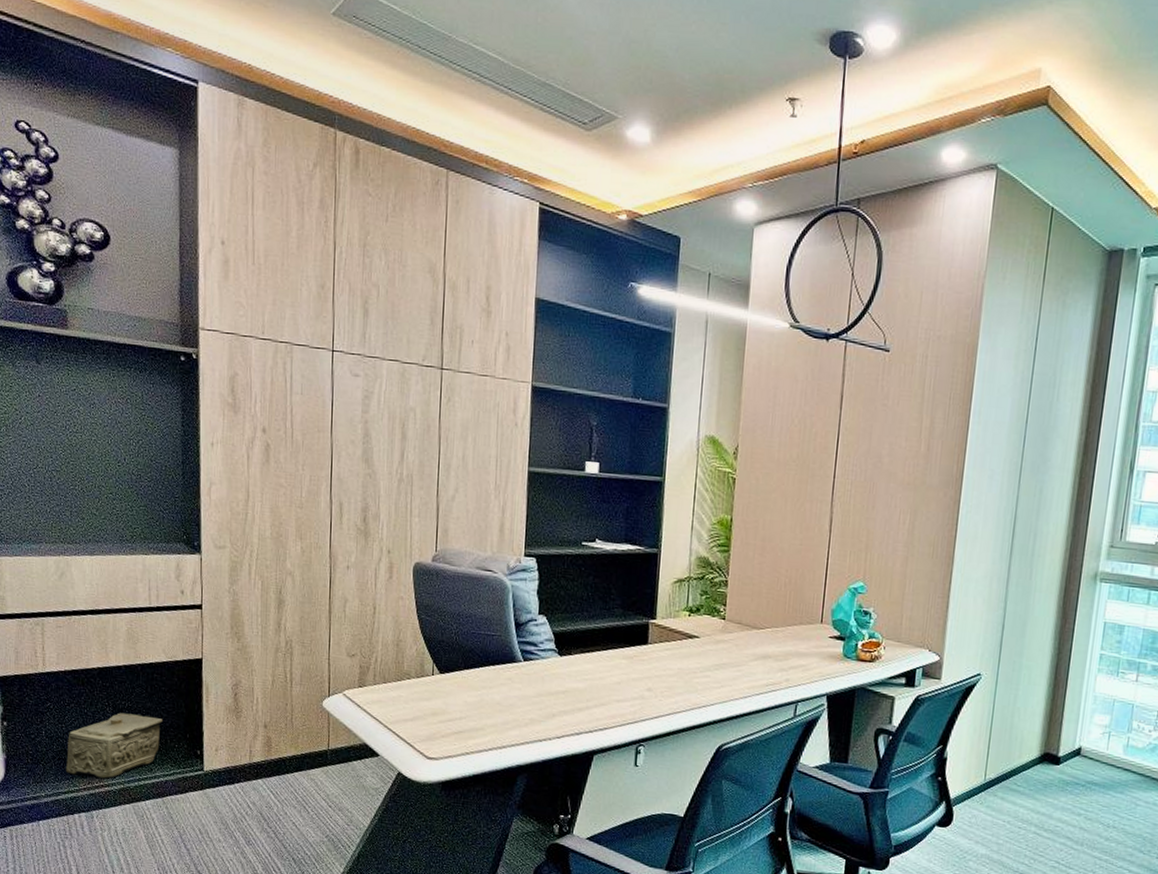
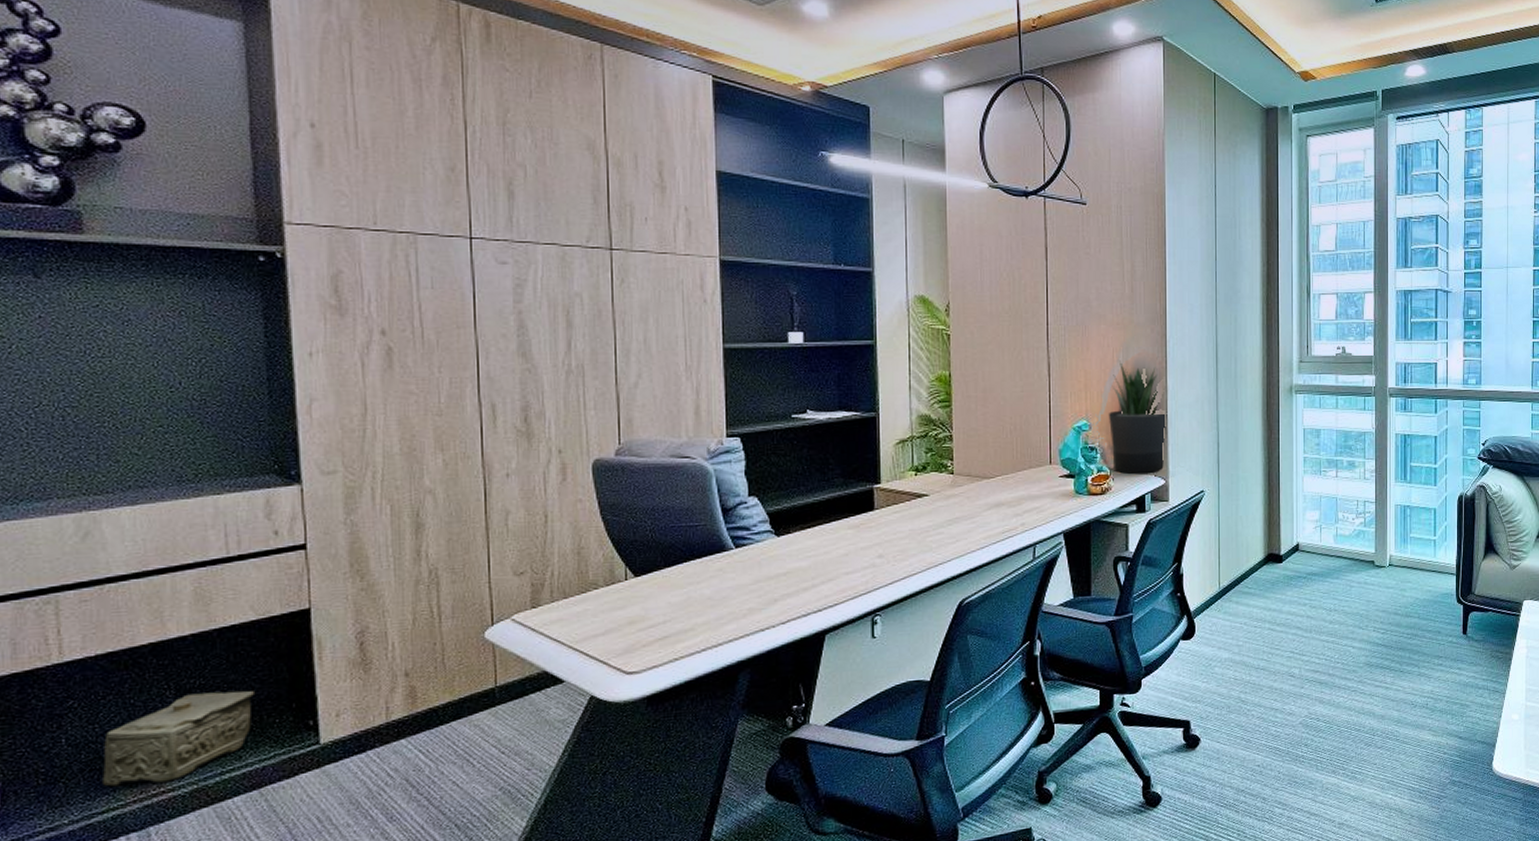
planter: none [886,524,951,647] -> present [1108,361,1167,474]

